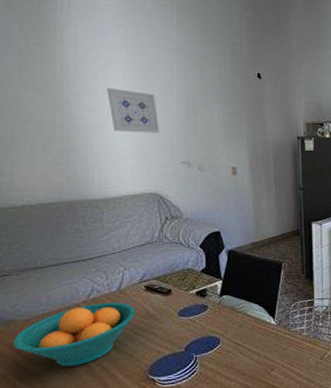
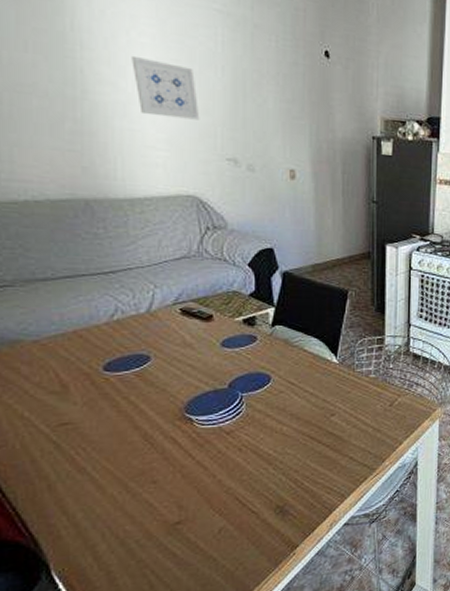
fruit bowl: present [12,302,135,367] -> none [19,325,168,399]

